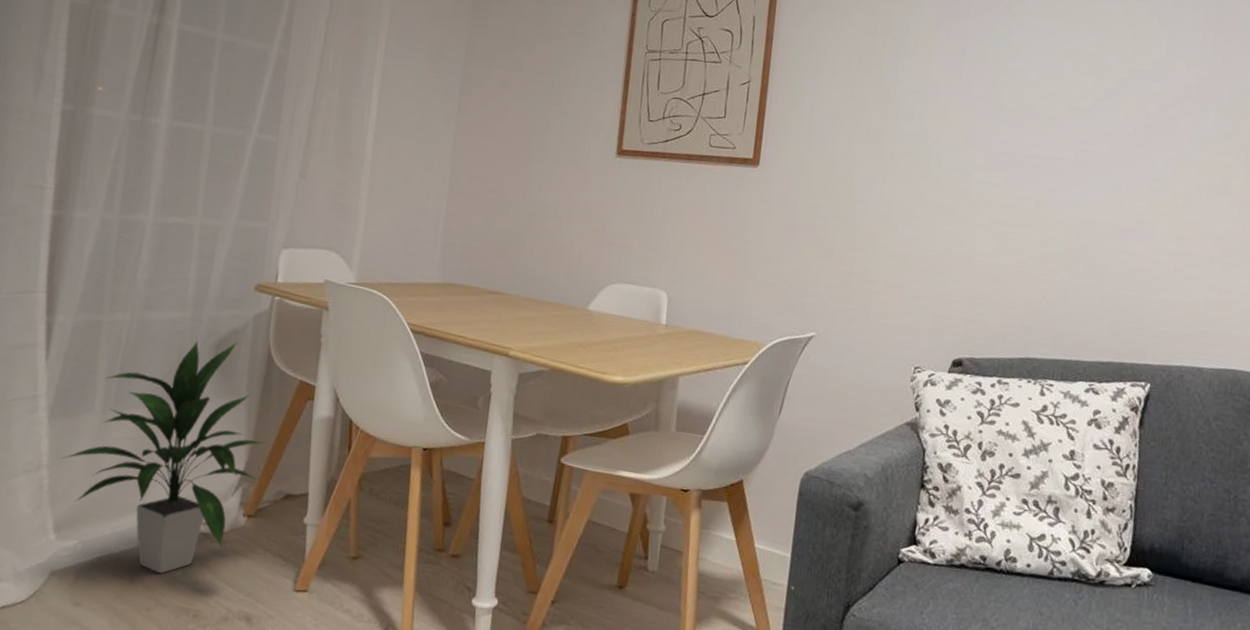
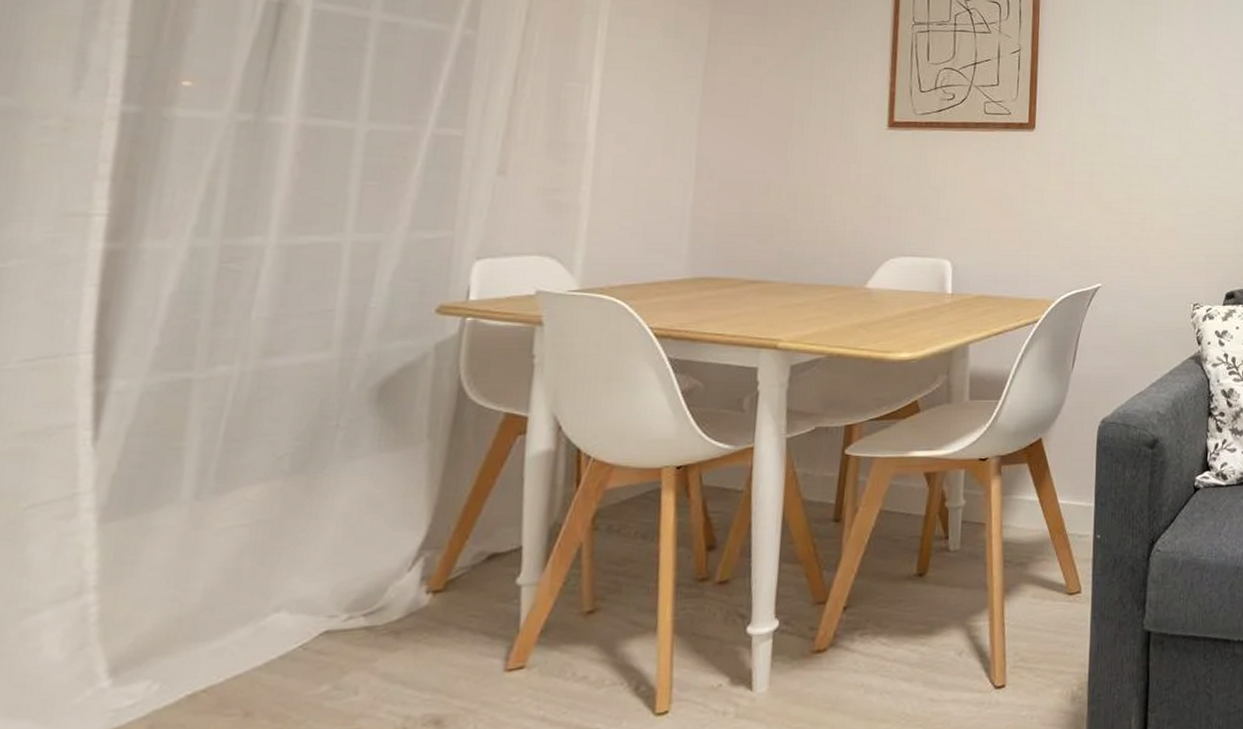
indoor plant: present [61,340,266,574] -> none [120,378,457,695]

